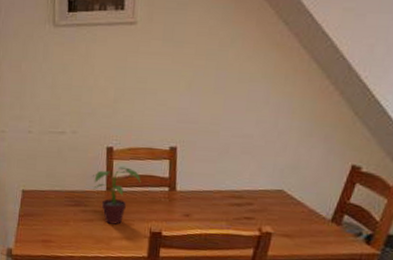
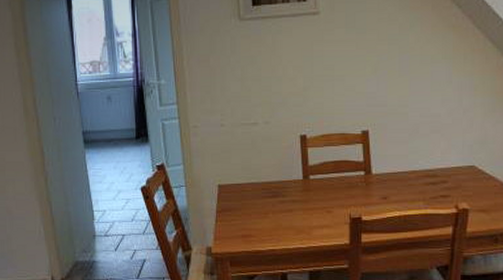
potted plant: present [93,167,141,225] -> none [289,154,337,213]

